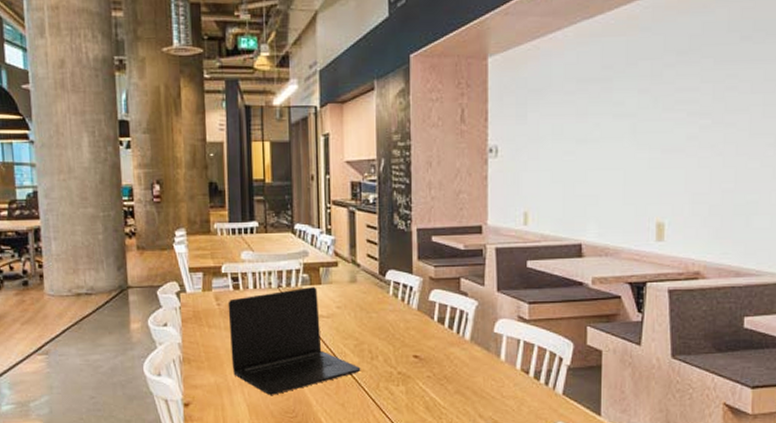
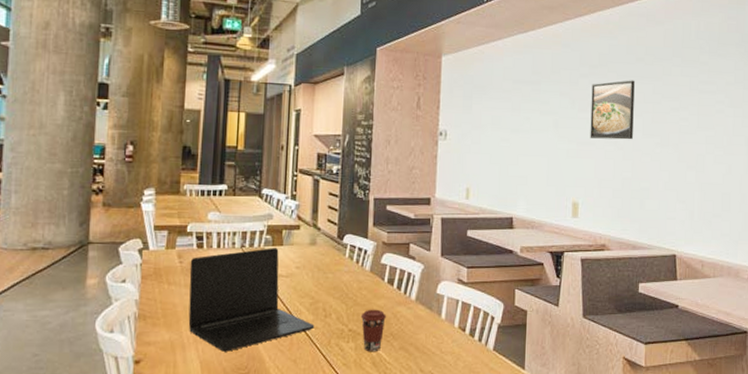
coffee cup: none [410,350,439,396] -> present [360,309,387,352]
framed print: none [678,65,739,144] -> present [590,80,635,140]

